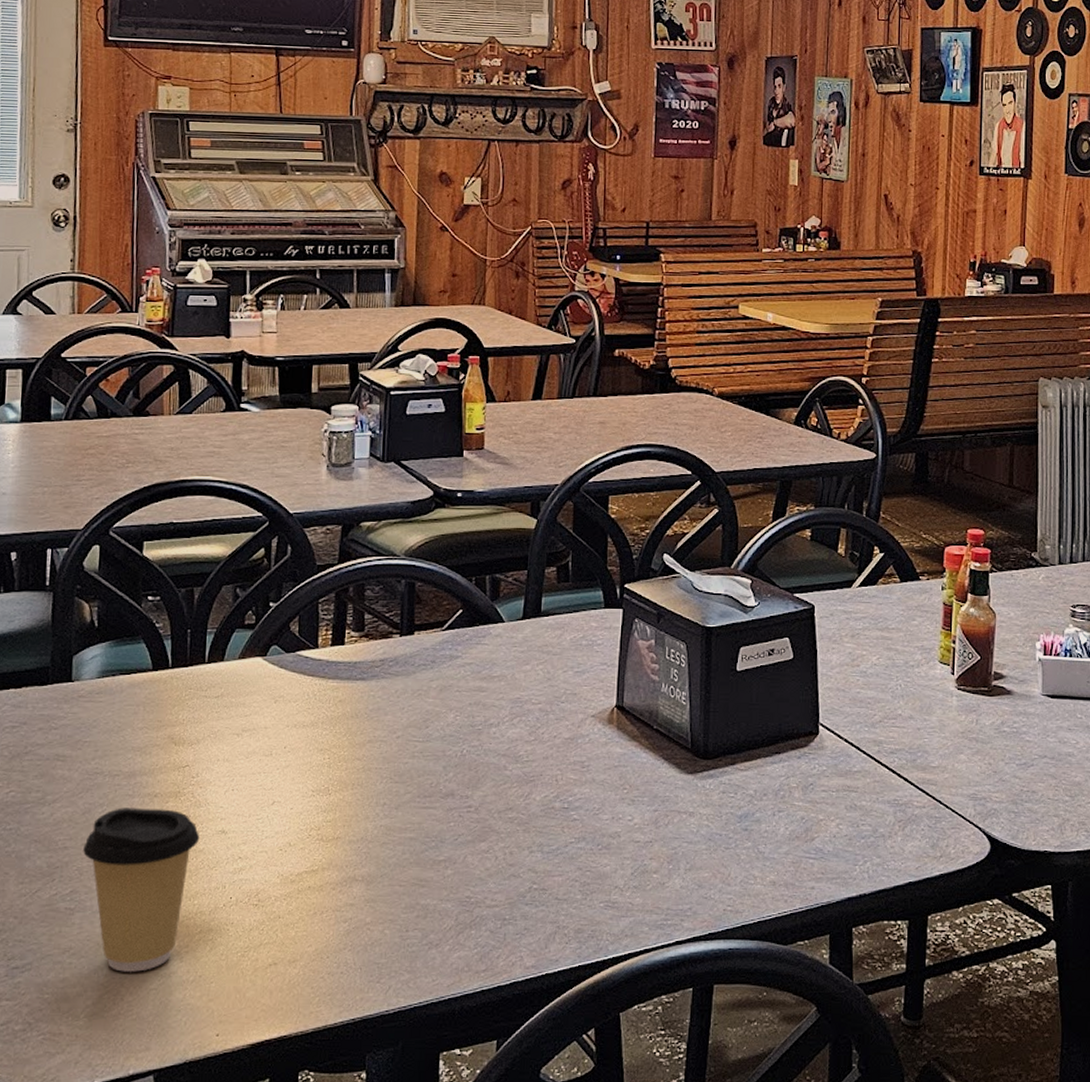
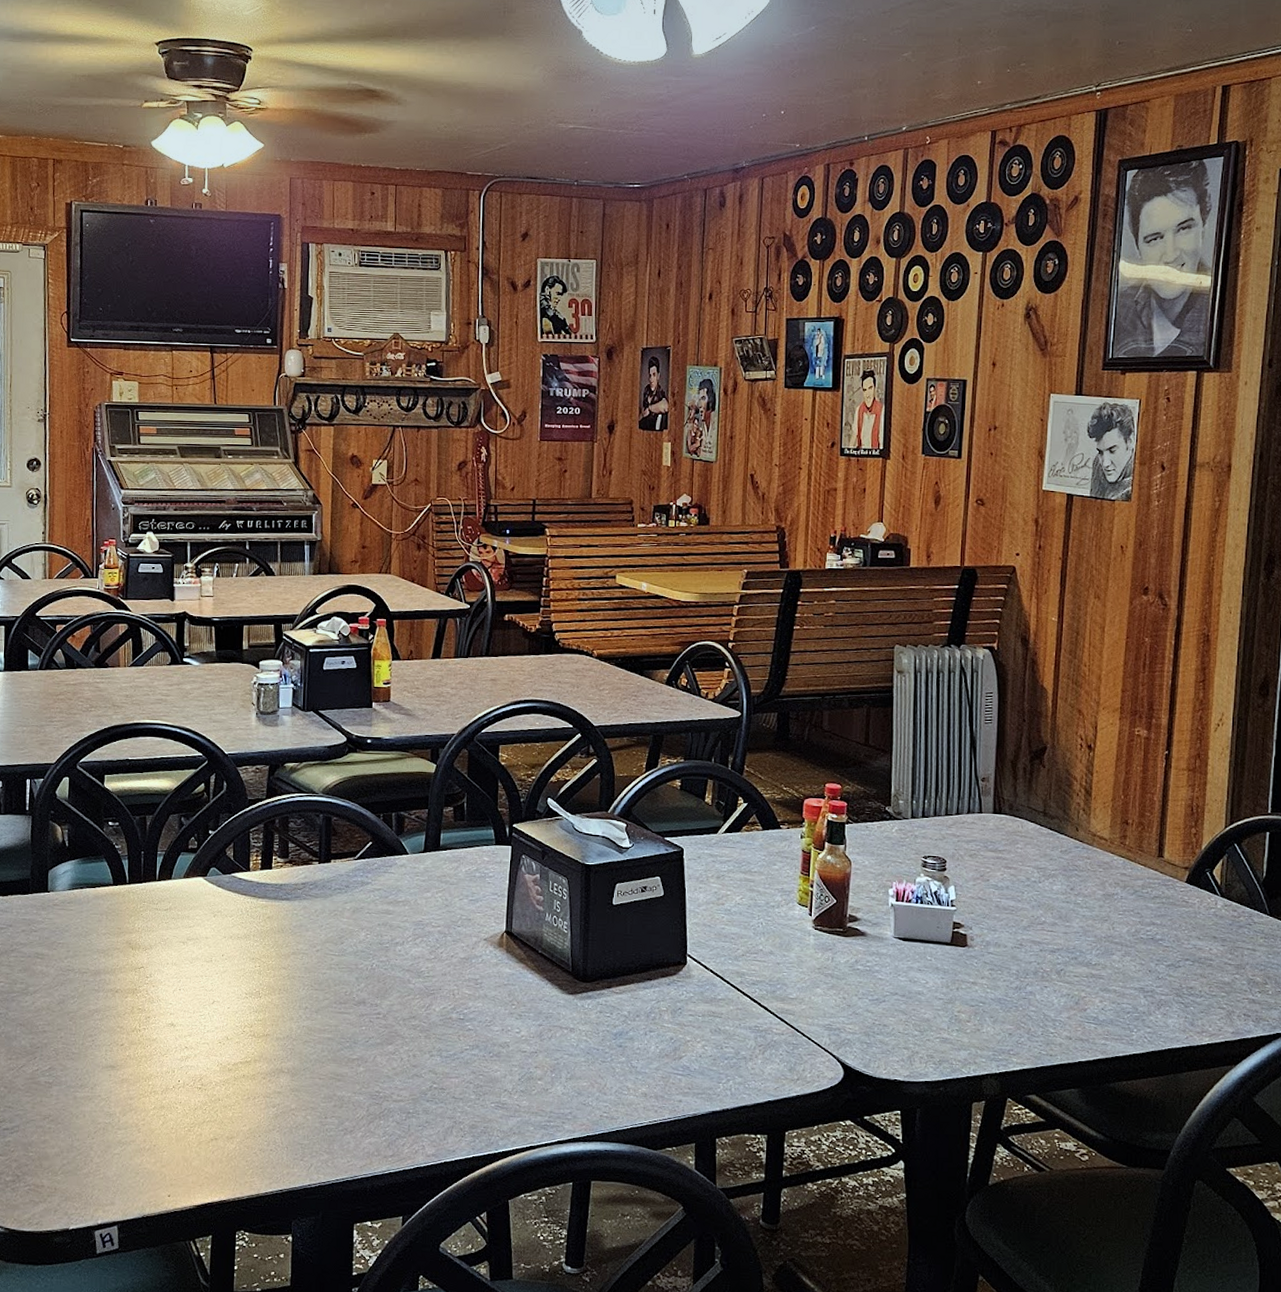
coffee cup: present [83,808,200,972] -> none [59,1000,154,1139]

